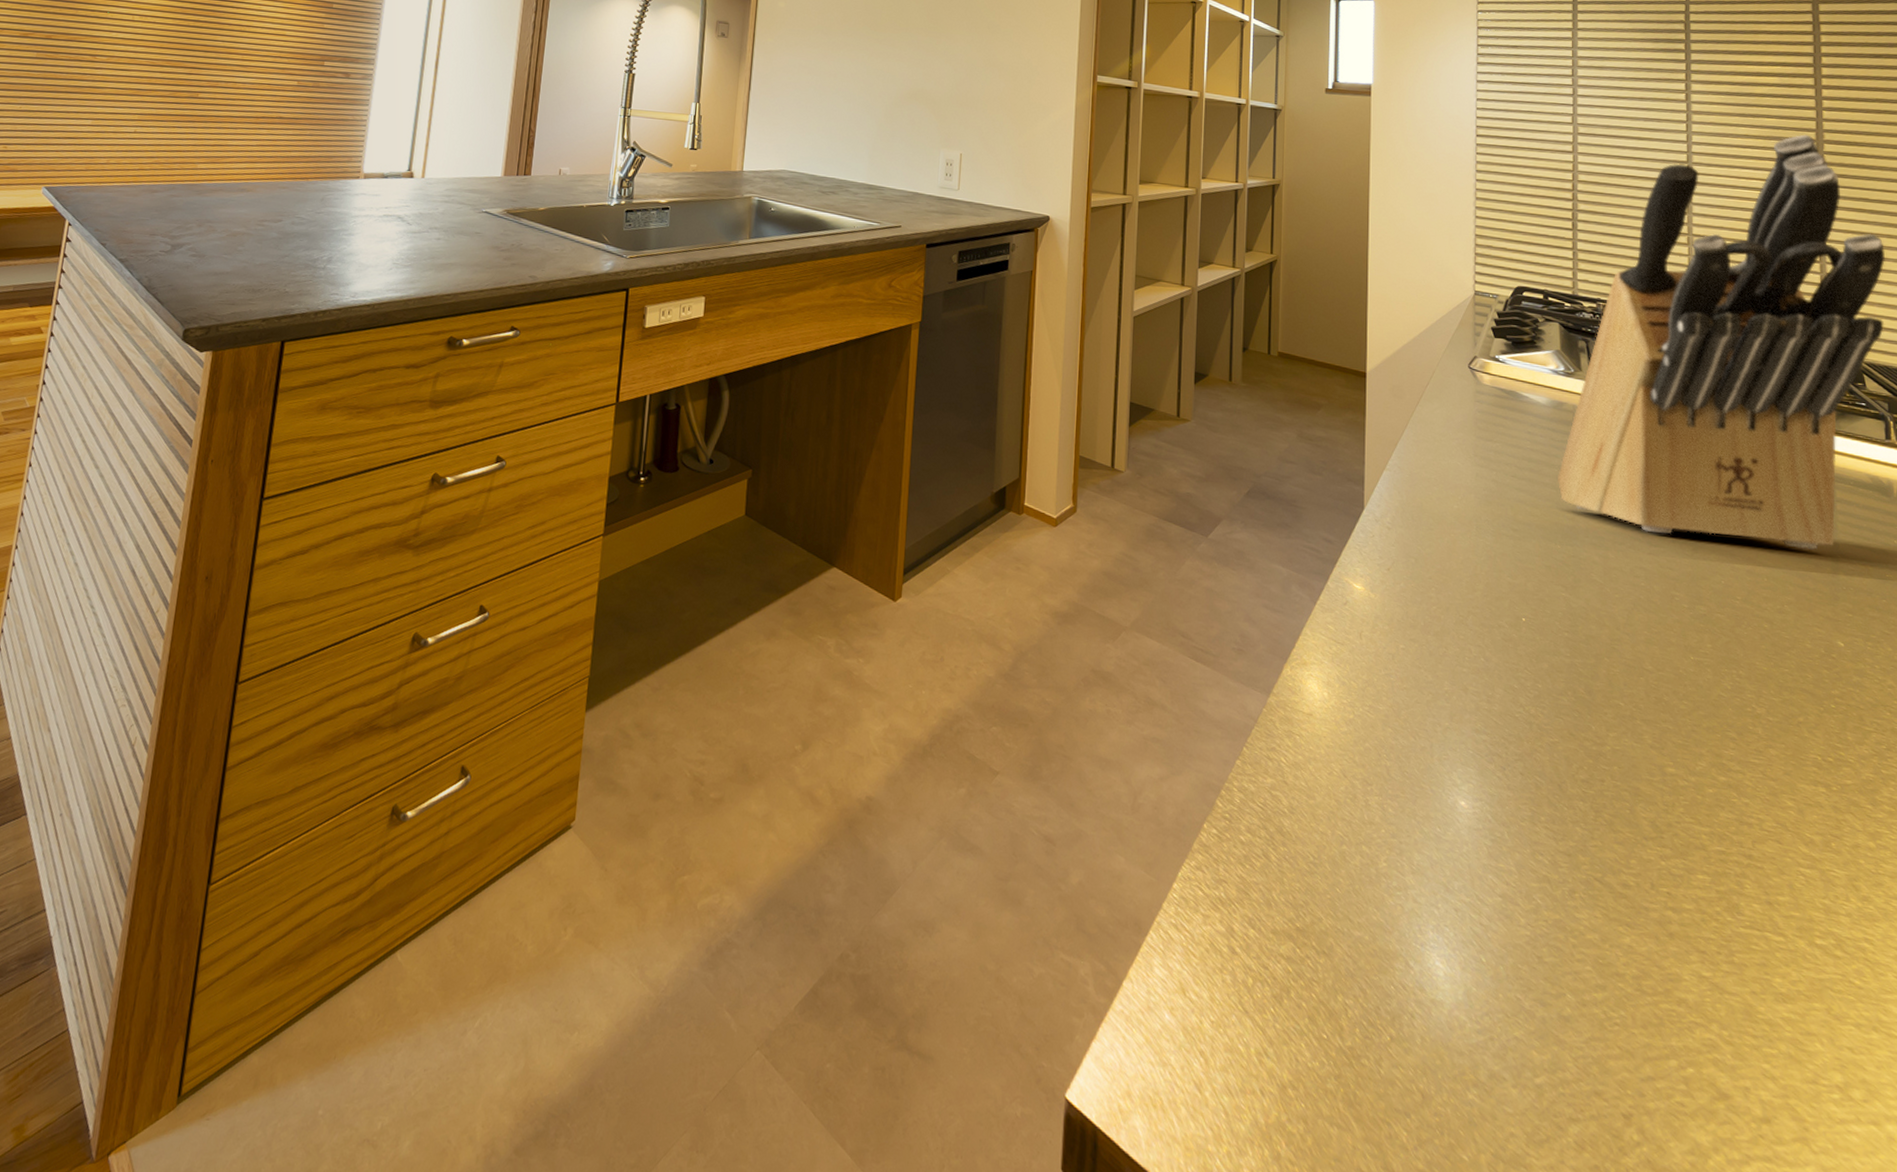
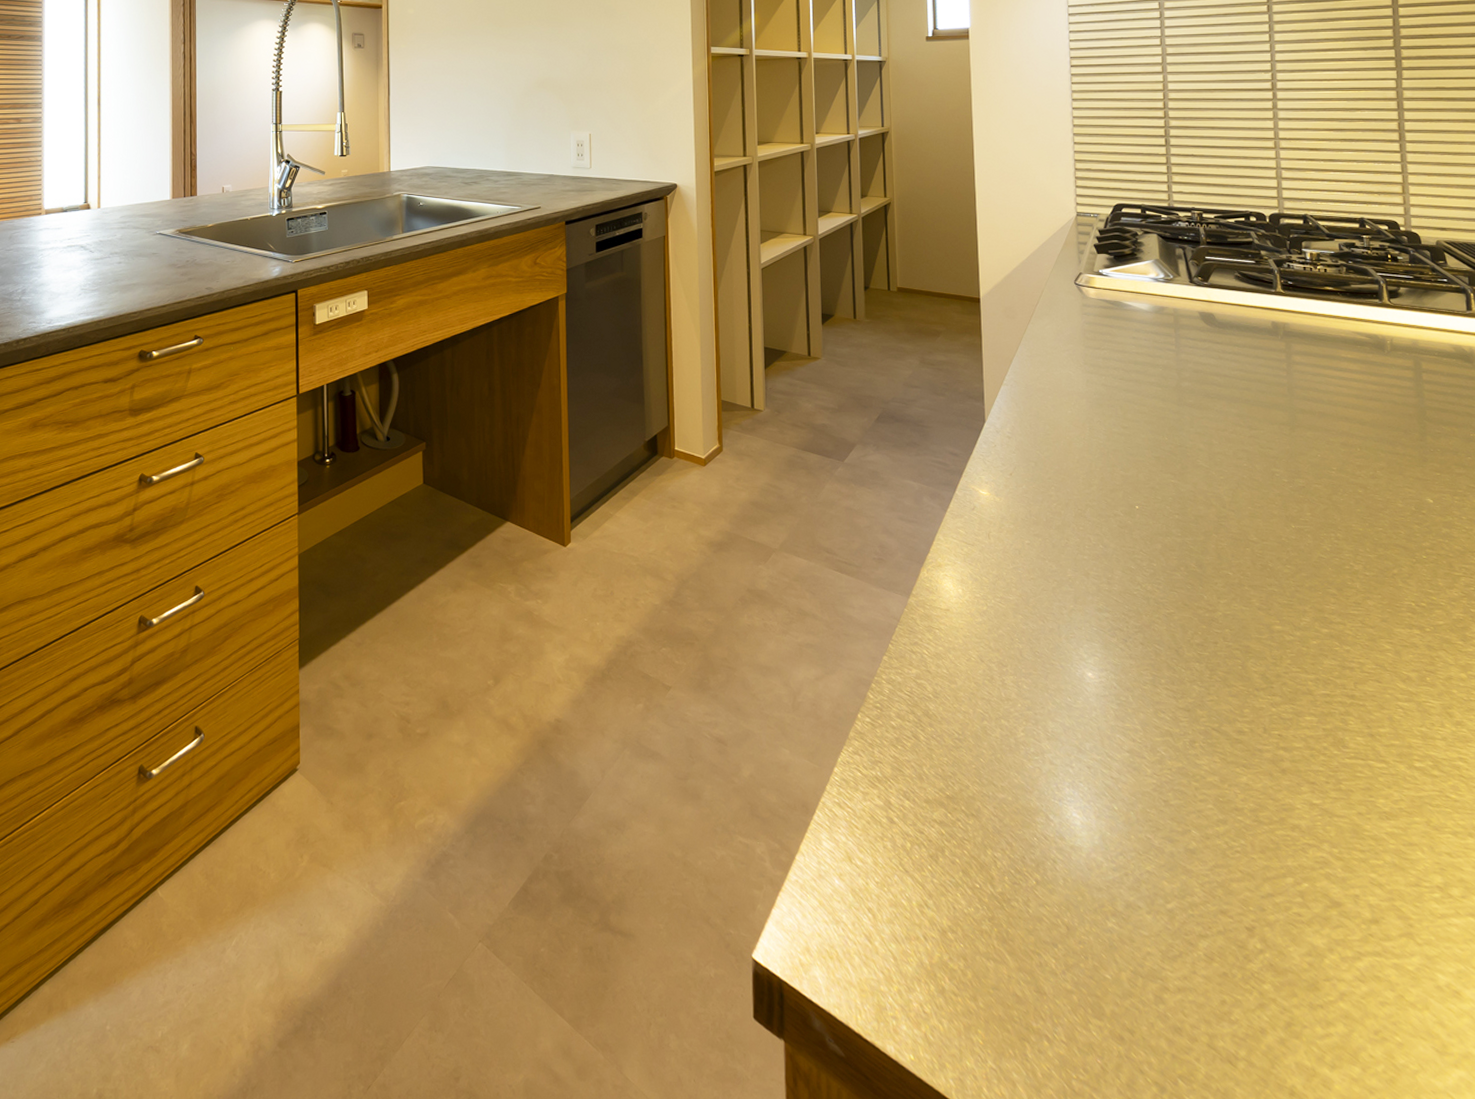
knife block: present [1558,134,1885,550] -> none [1162,32,1463,418]

